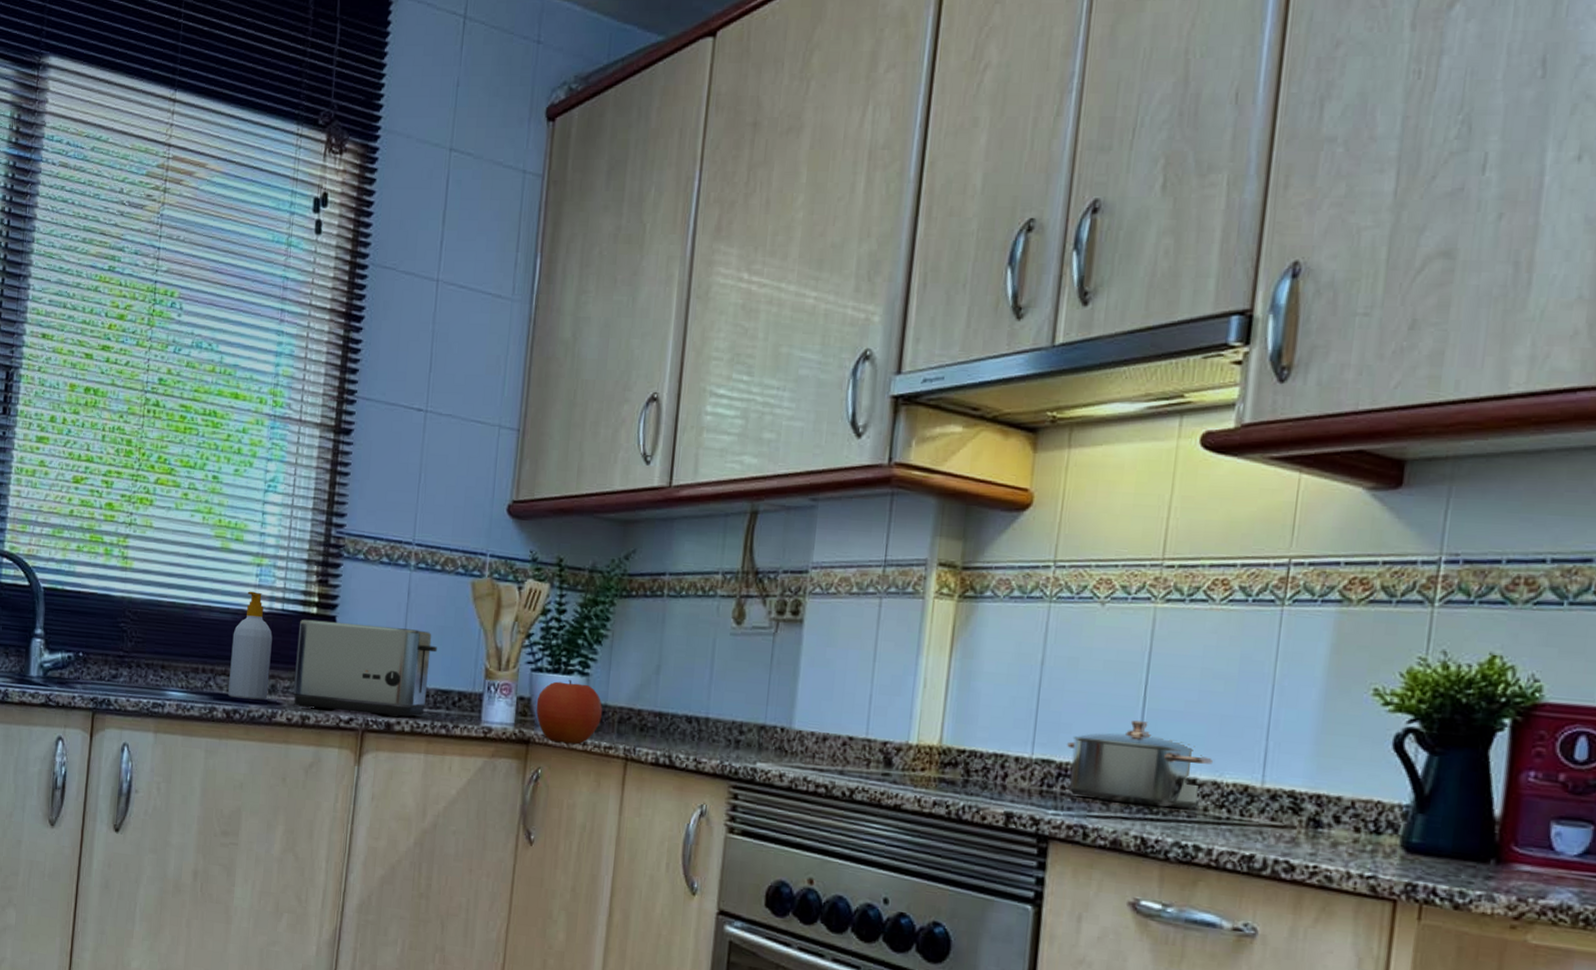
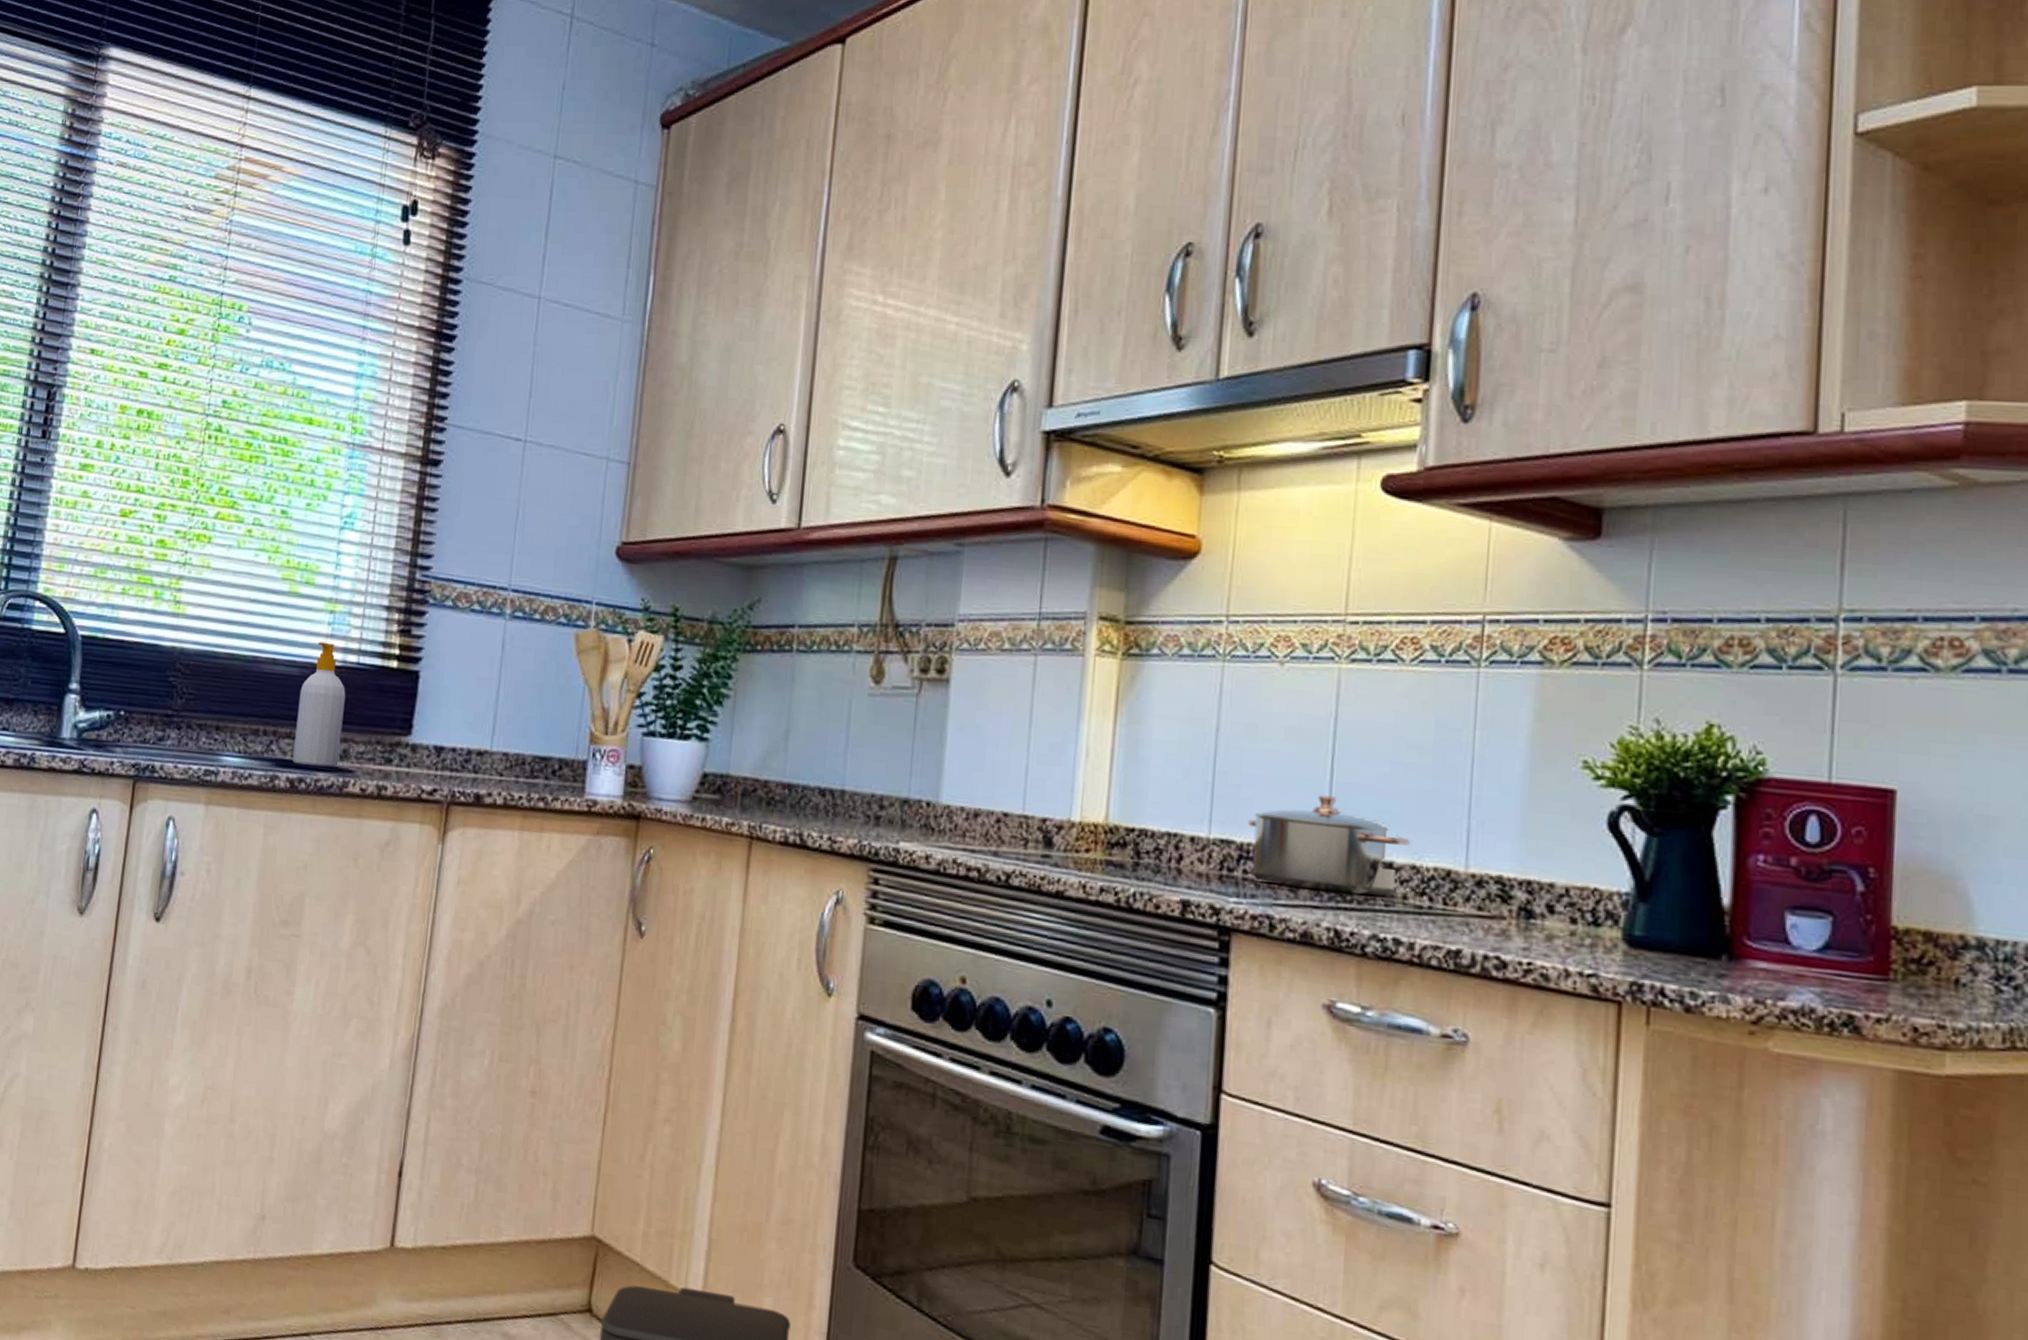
toaster: present [293,619,437,718] -> none [368,674,535,788]
fruit: present [536,680,603,745] -> none [647,746,725,821]

